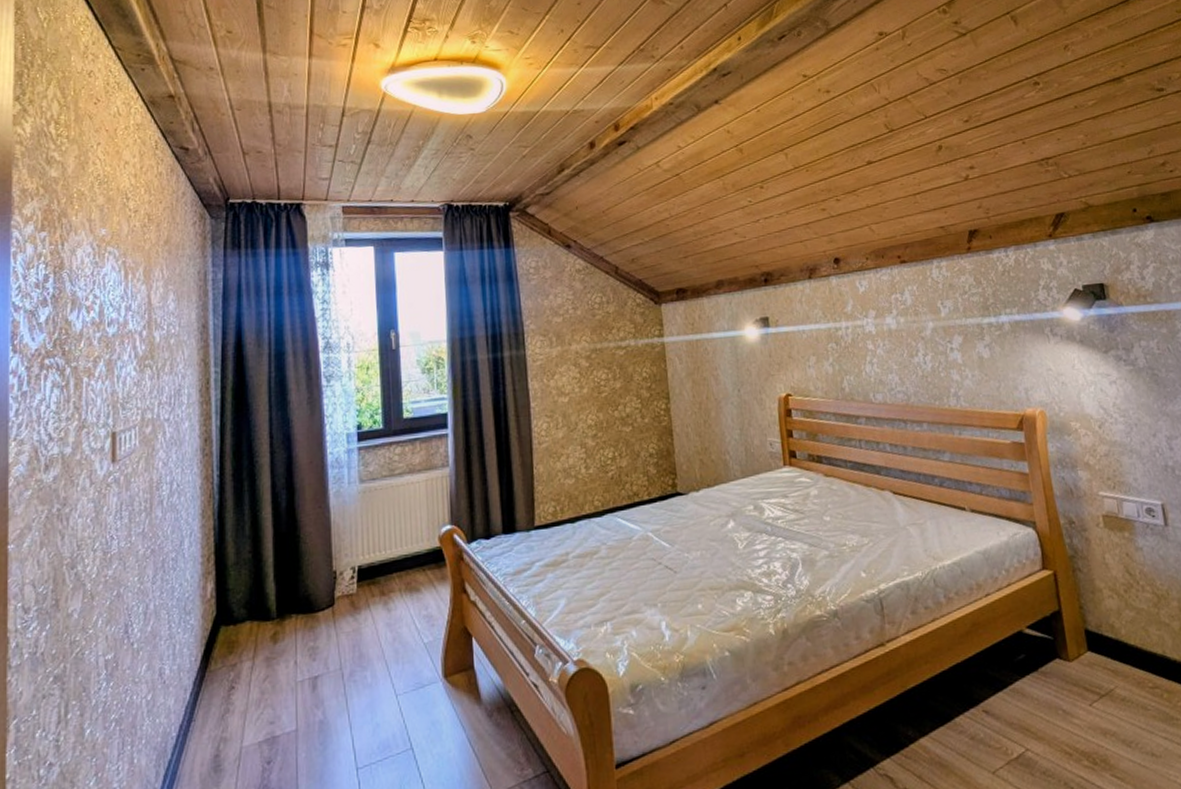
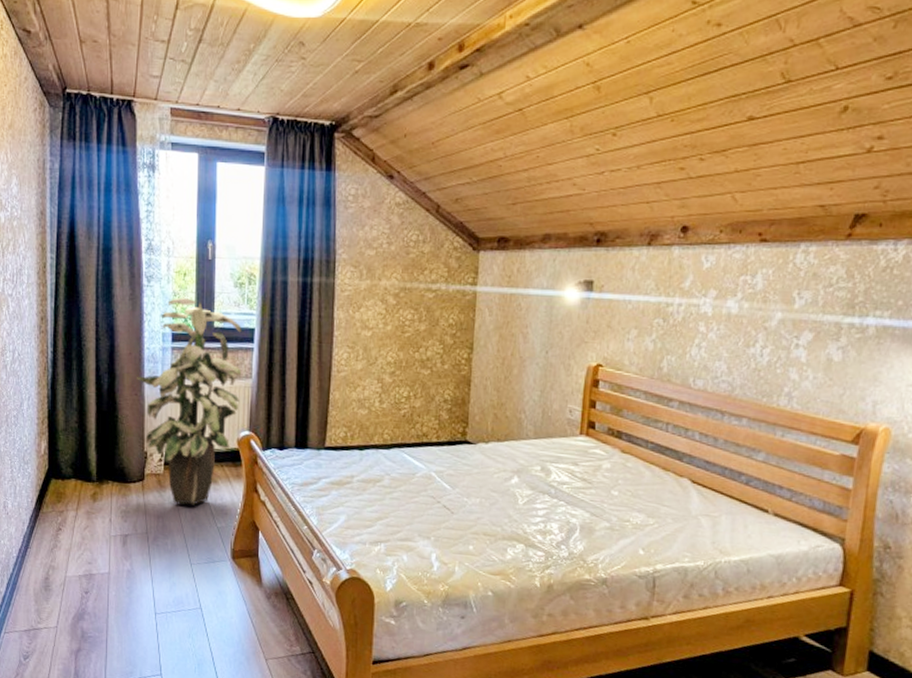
indoor plant: none [320,392,438,626] -> present [137,298,242,505]

